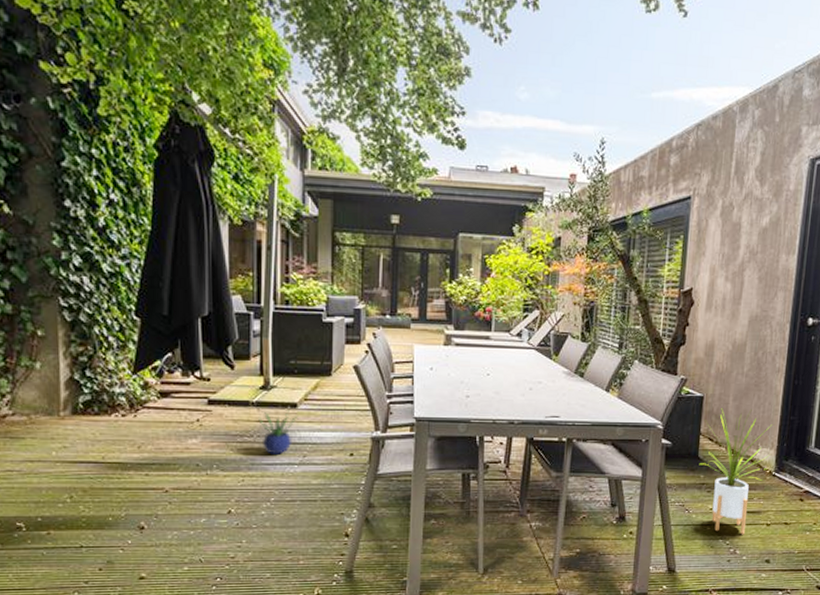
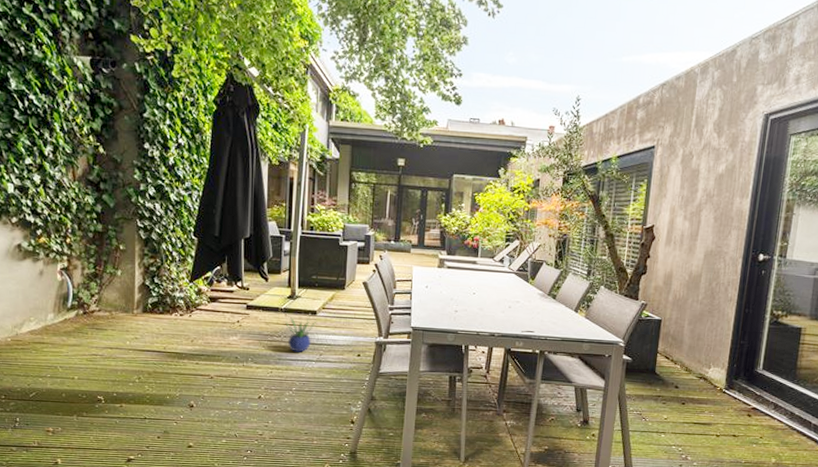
house plant: present [699,408,773,535] -> none [656,331,724,443]

